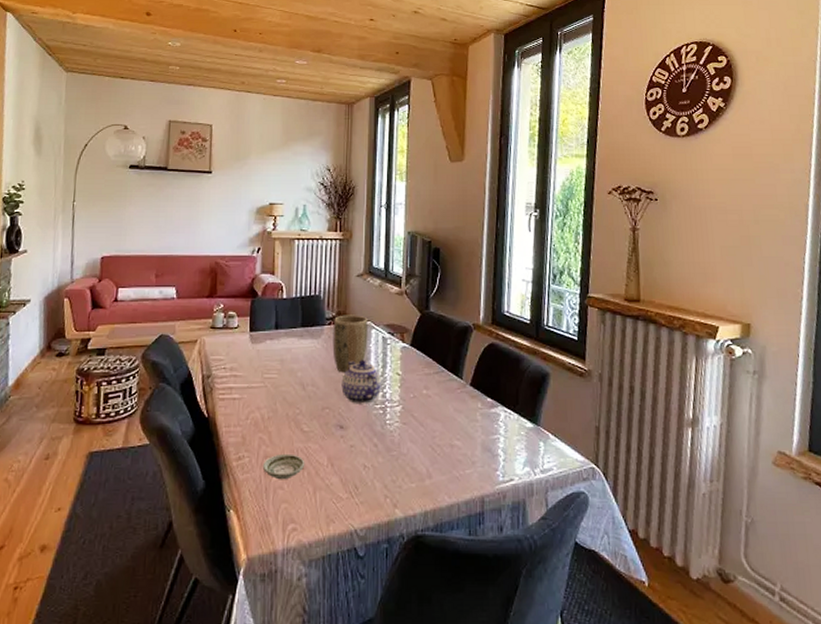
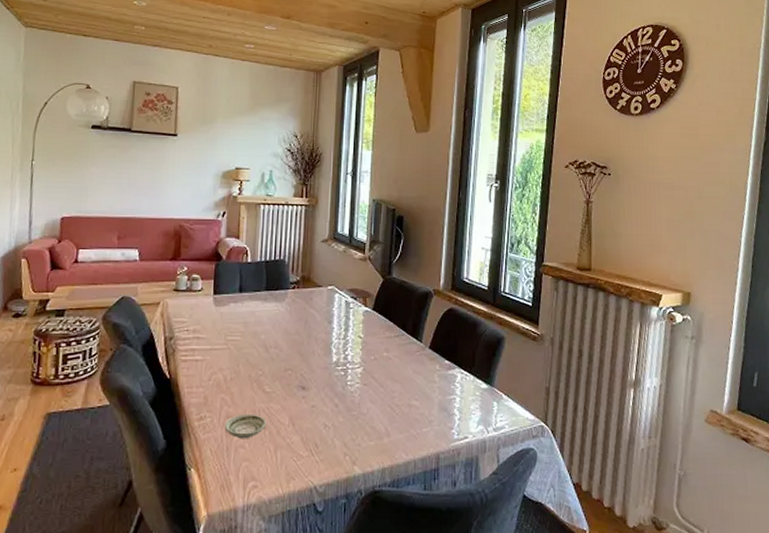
plant pot: present [332,315,368,373] -> none [296,279,331,336]
teapot: present [341,359,382,404] -> none [304,322,344,366]

